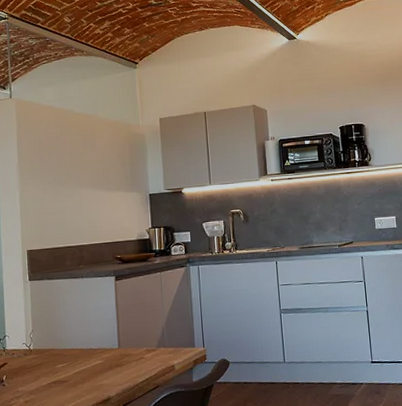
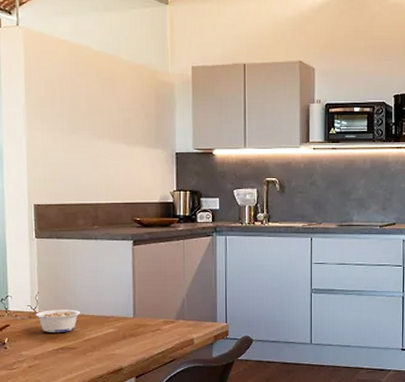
legume: none [30,344,71,368] -> present [35,309,81,333]

